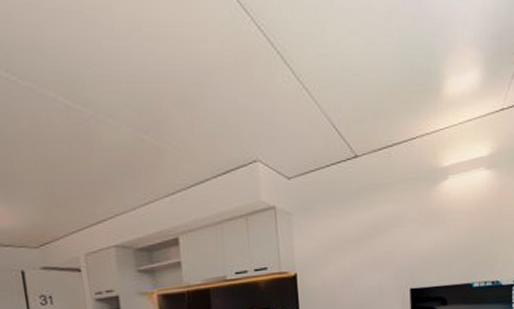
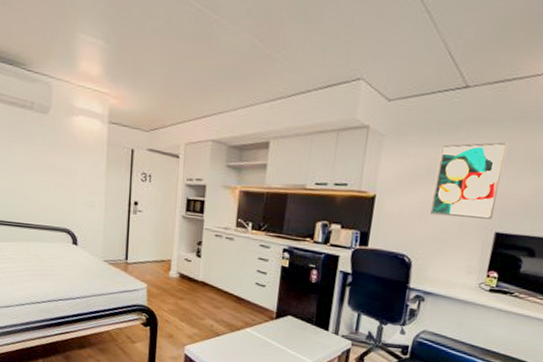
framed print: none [346,204,405,283] -> present [430,142,507,219]

